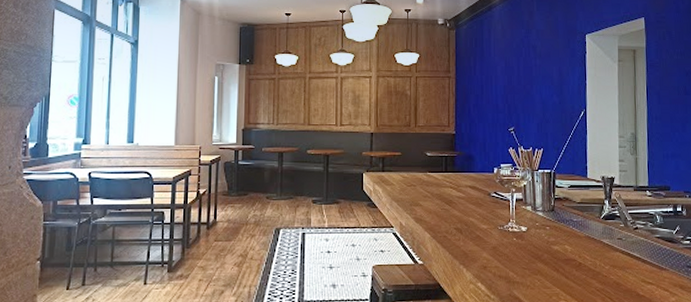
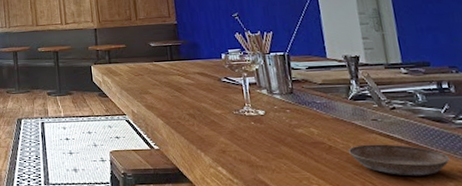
saucer: none [594,261,675,292] -> present [348,144,450,176]

